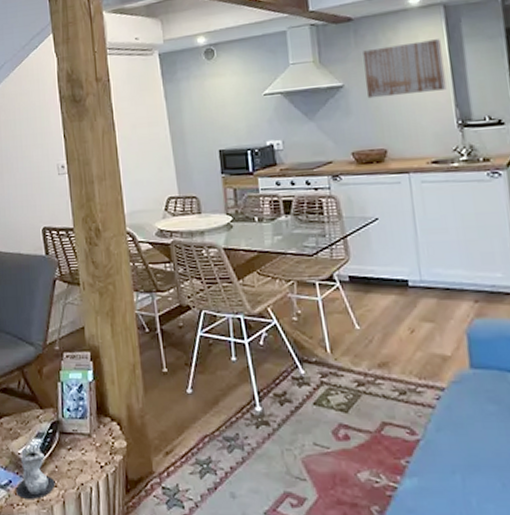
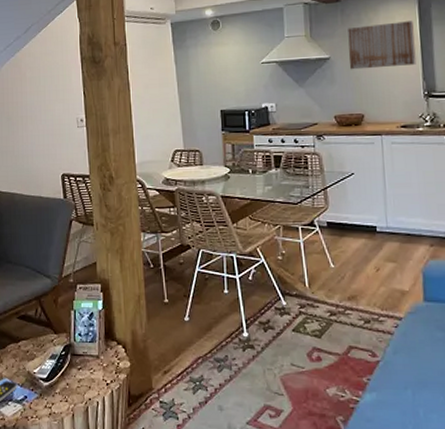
candle: present [16,444,56,499] -> none [31,364,66,412]

